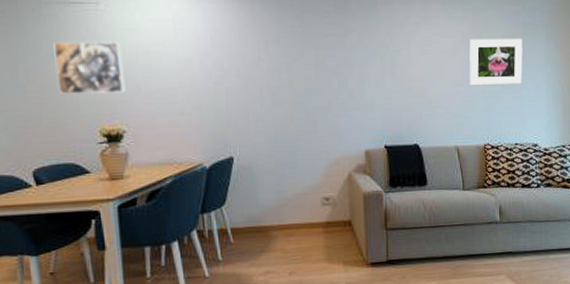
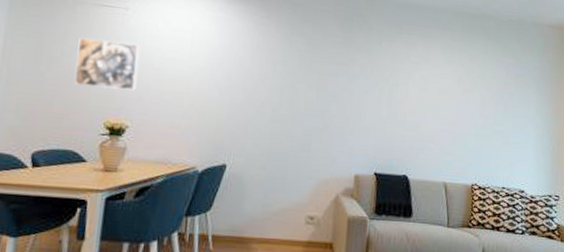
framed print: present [469,39,523,85] -> none [462,83,515,130]

